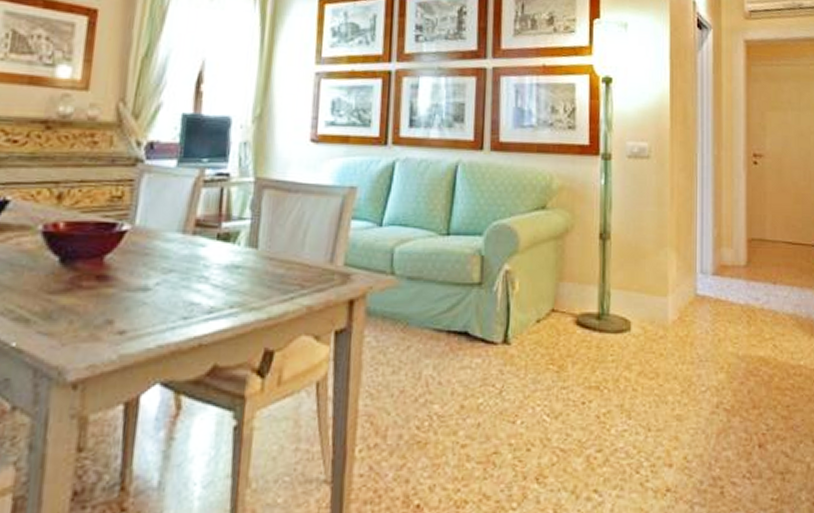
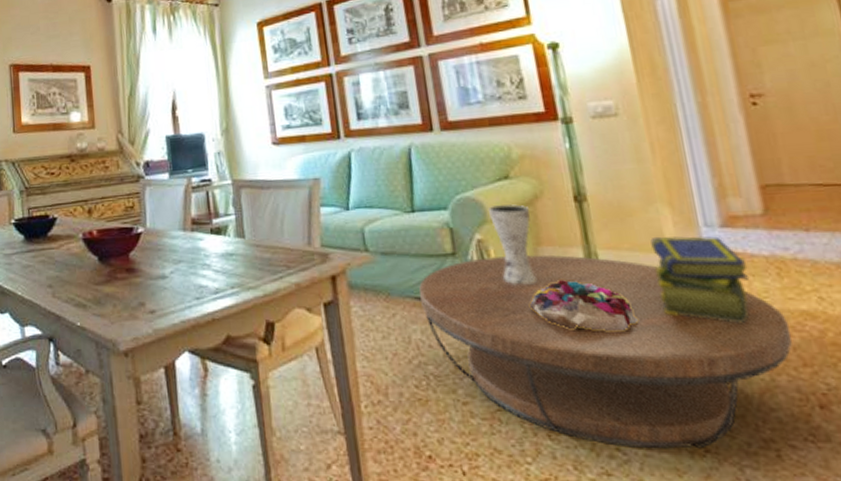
coffee table: none [438,290,748,490] -> present [418,255,792,449]
vase: none [521,235,558,321] -> present [489,203,537,285]
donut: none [543,318,634,372] -> present [530,280,639,332]
stack of books: none [655,279,727,367] -> present [650,235,750,323]

